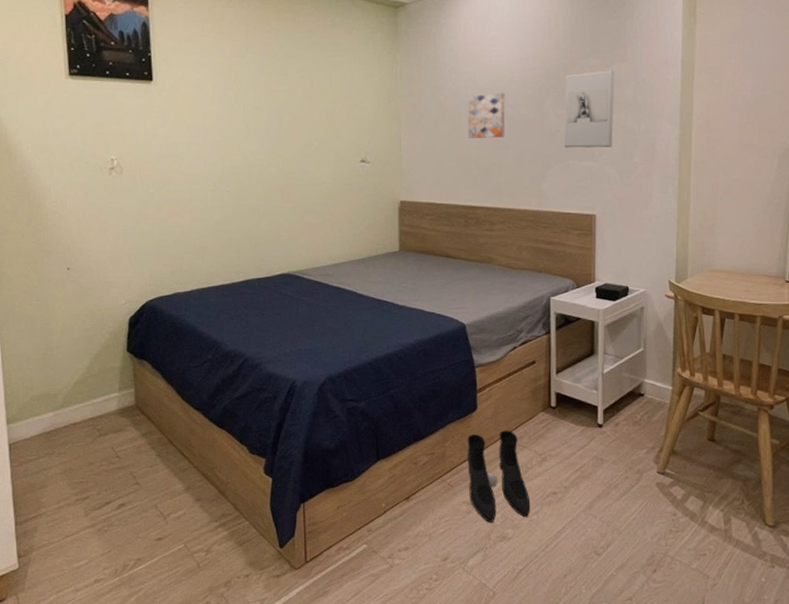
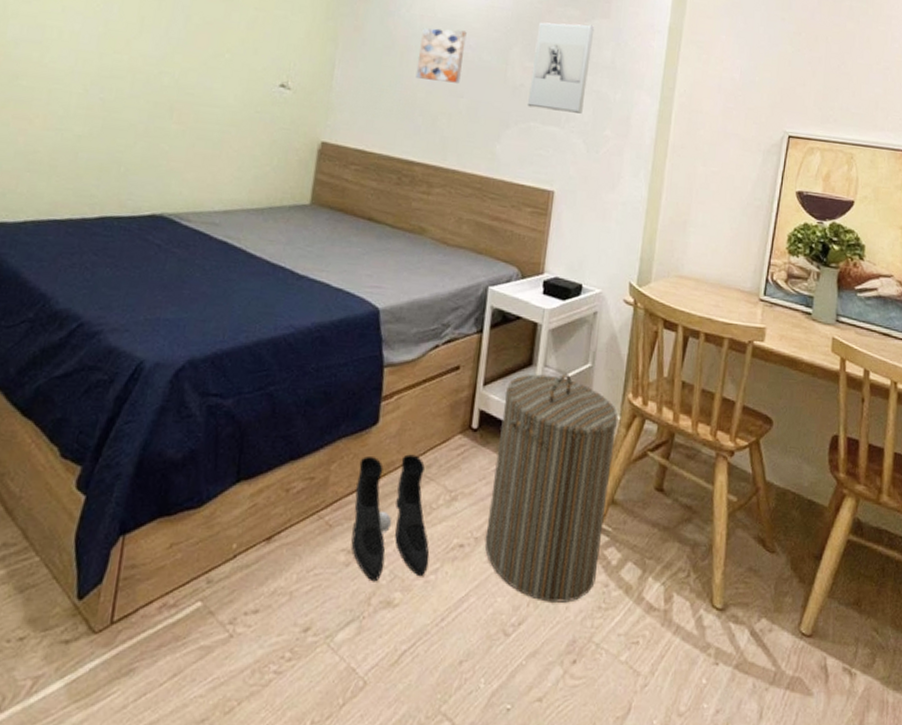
laundry hamper: none [572,358,671,529] -> present [485,373,619,603]

